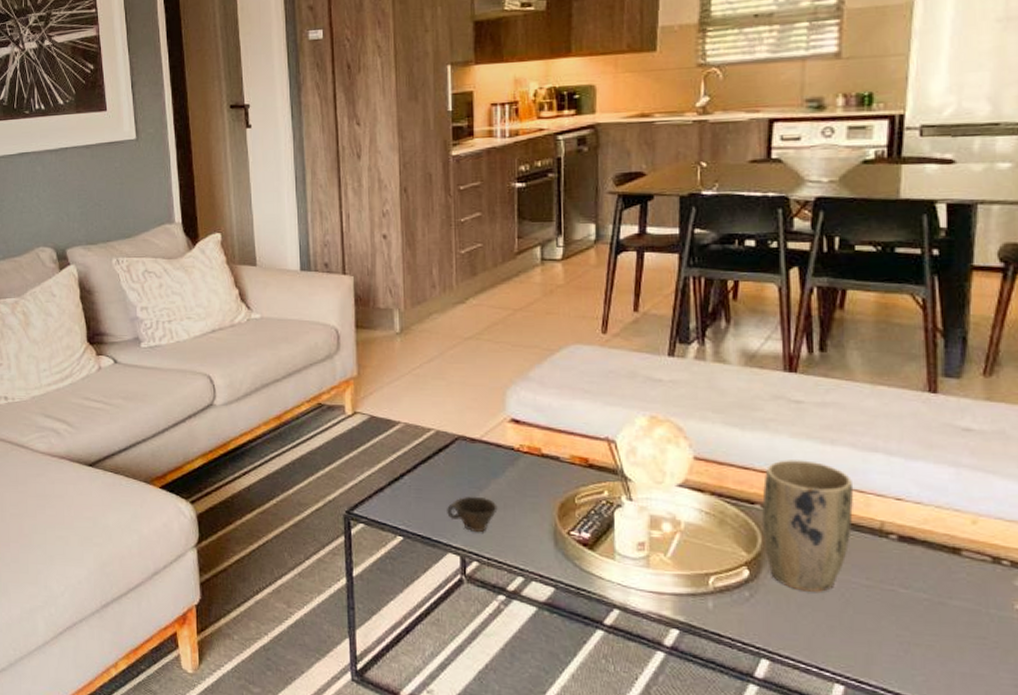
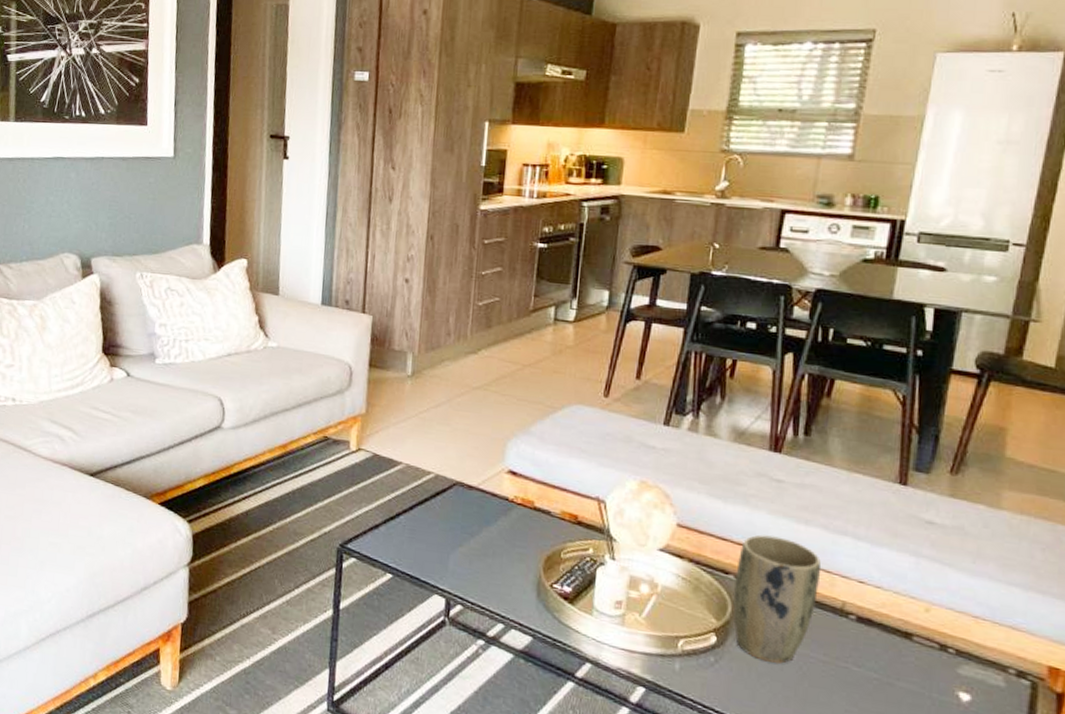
cup: present [447,496,498,533] -> none [437,541,487,578]

